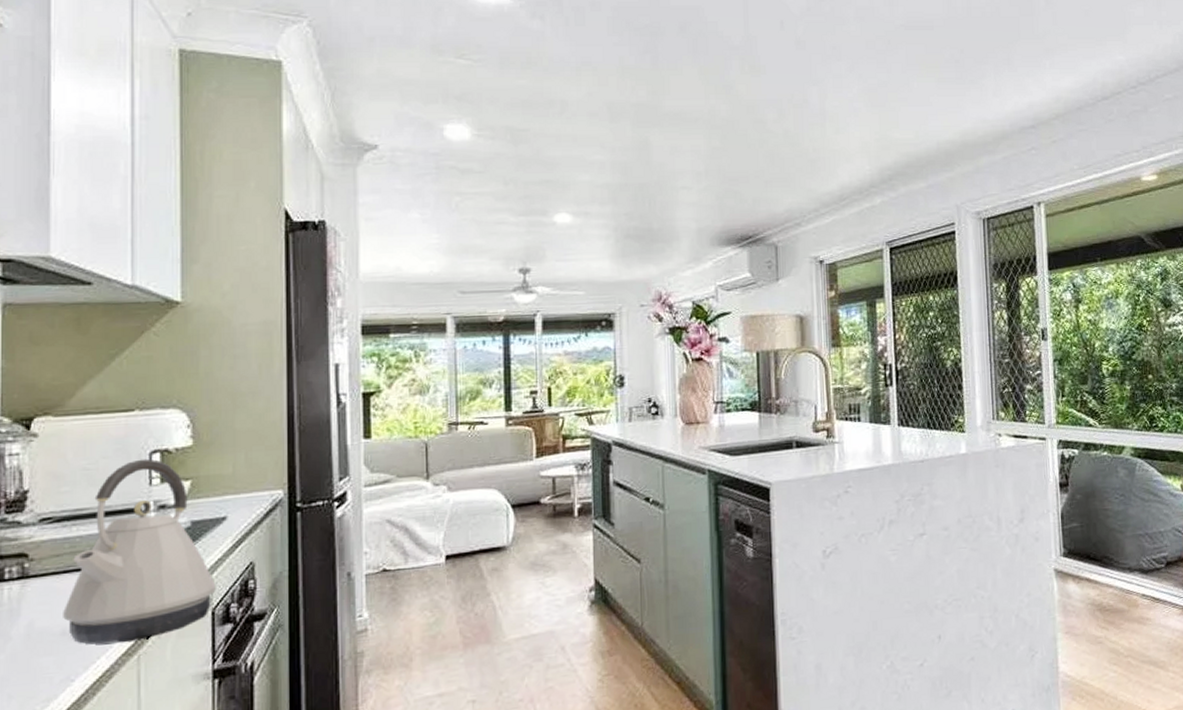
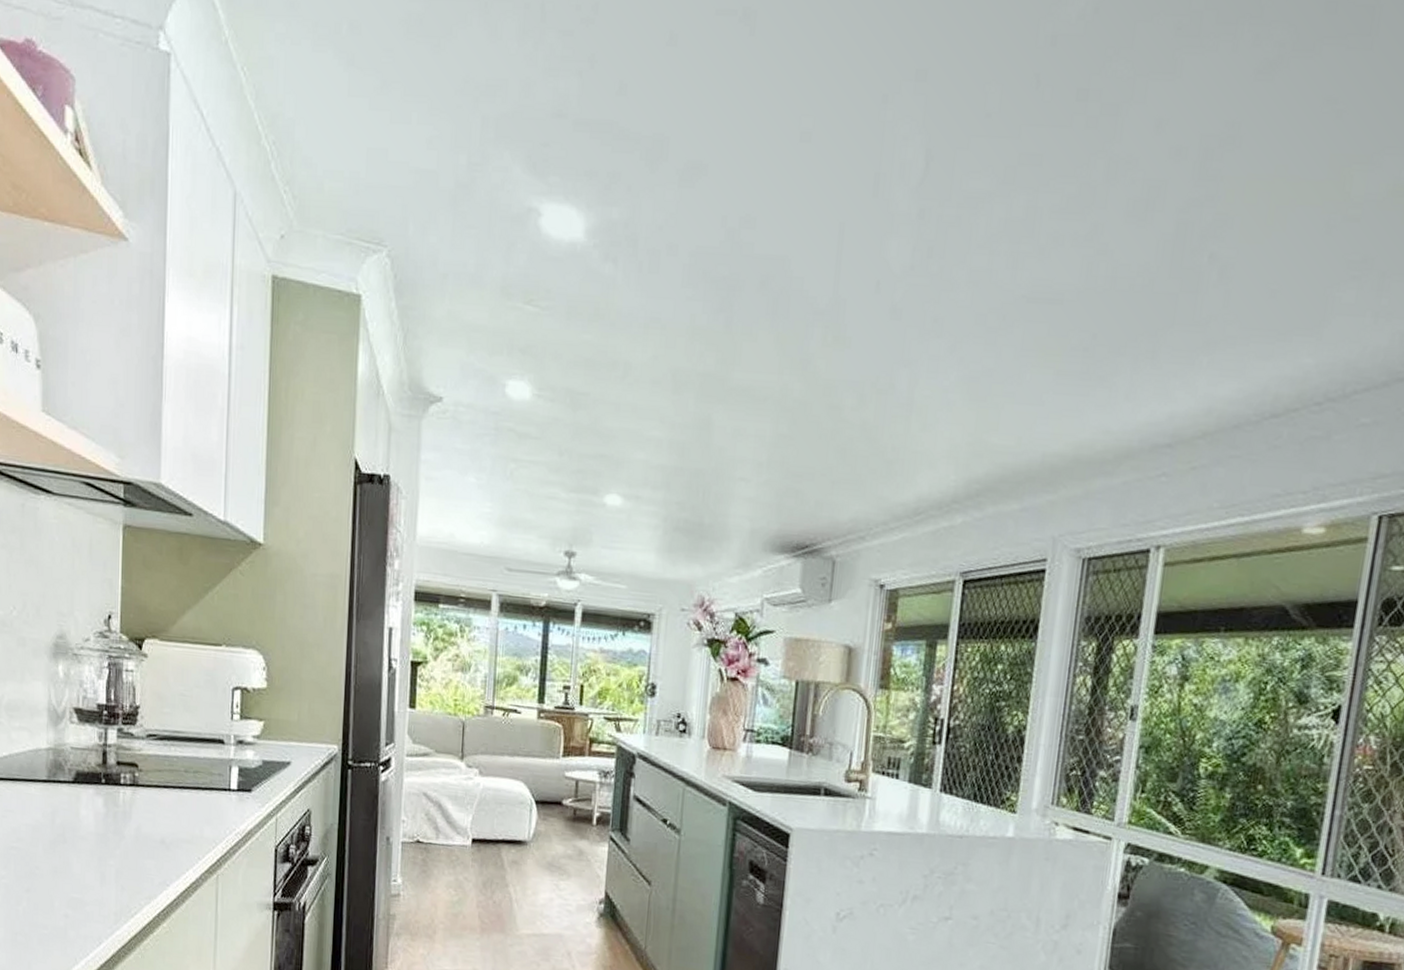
kettle: present [63,458,216,645] -> none [162,693,280,862]

